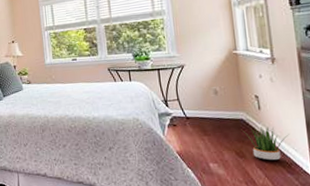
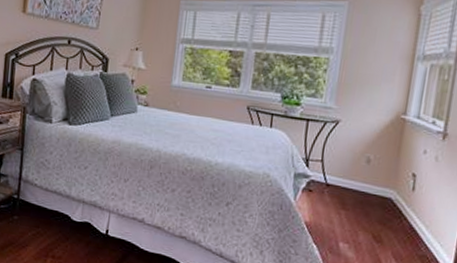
potted plant: present [242,127,289,161] -> none [387,210,439,253]

